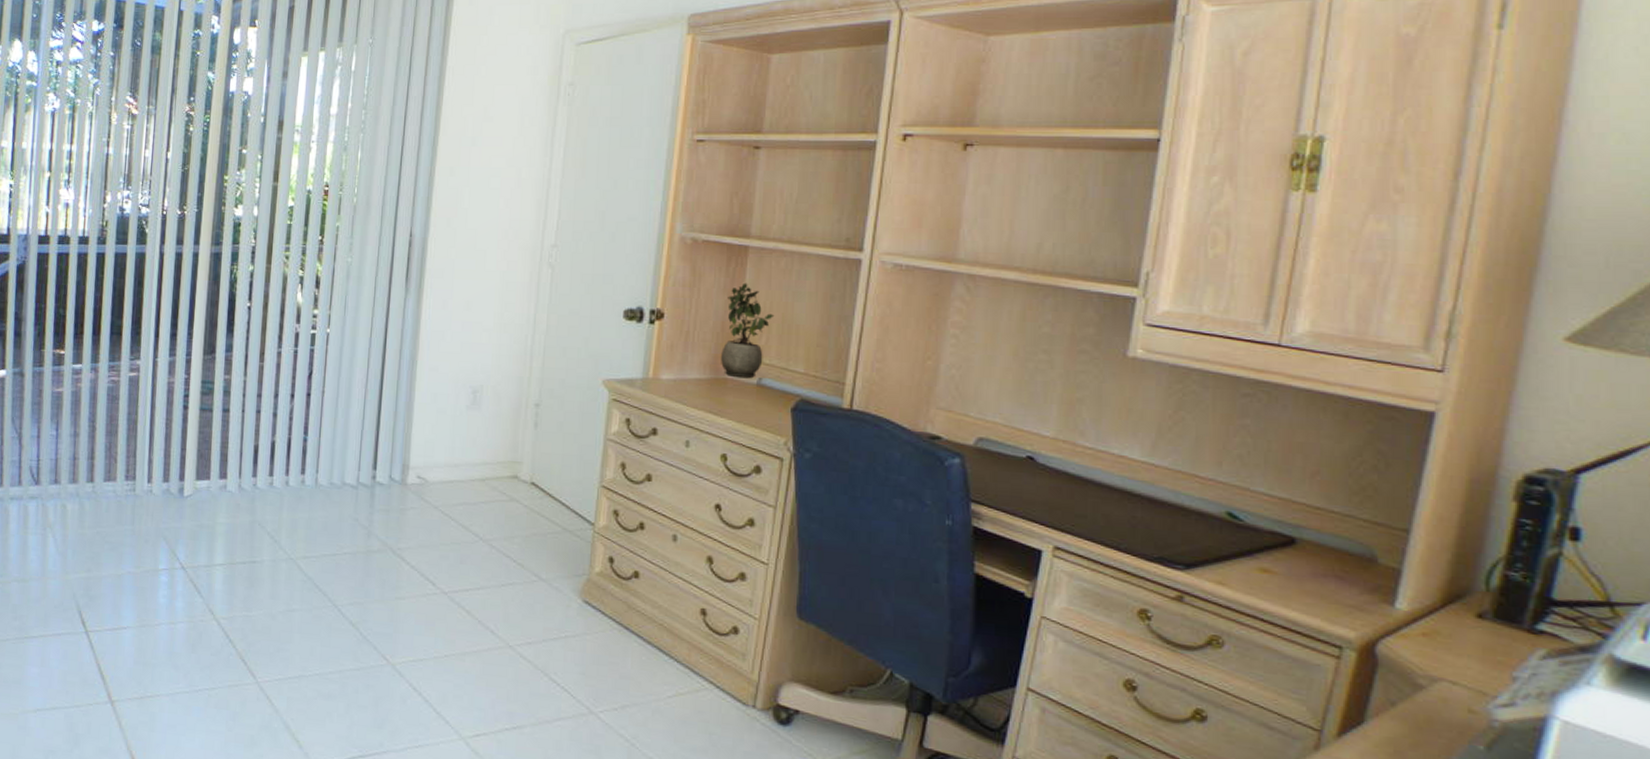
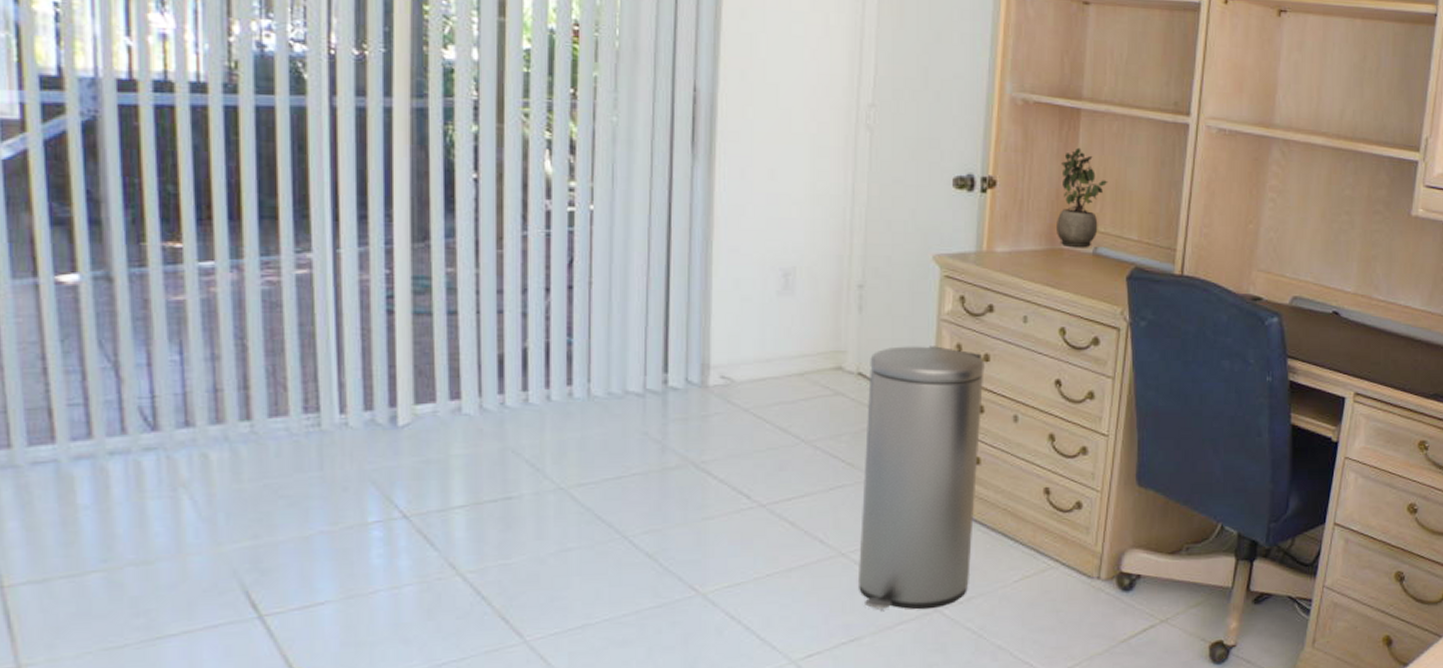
pedal bin: none [523,461,647,710] -> present [859,346,985,609]

